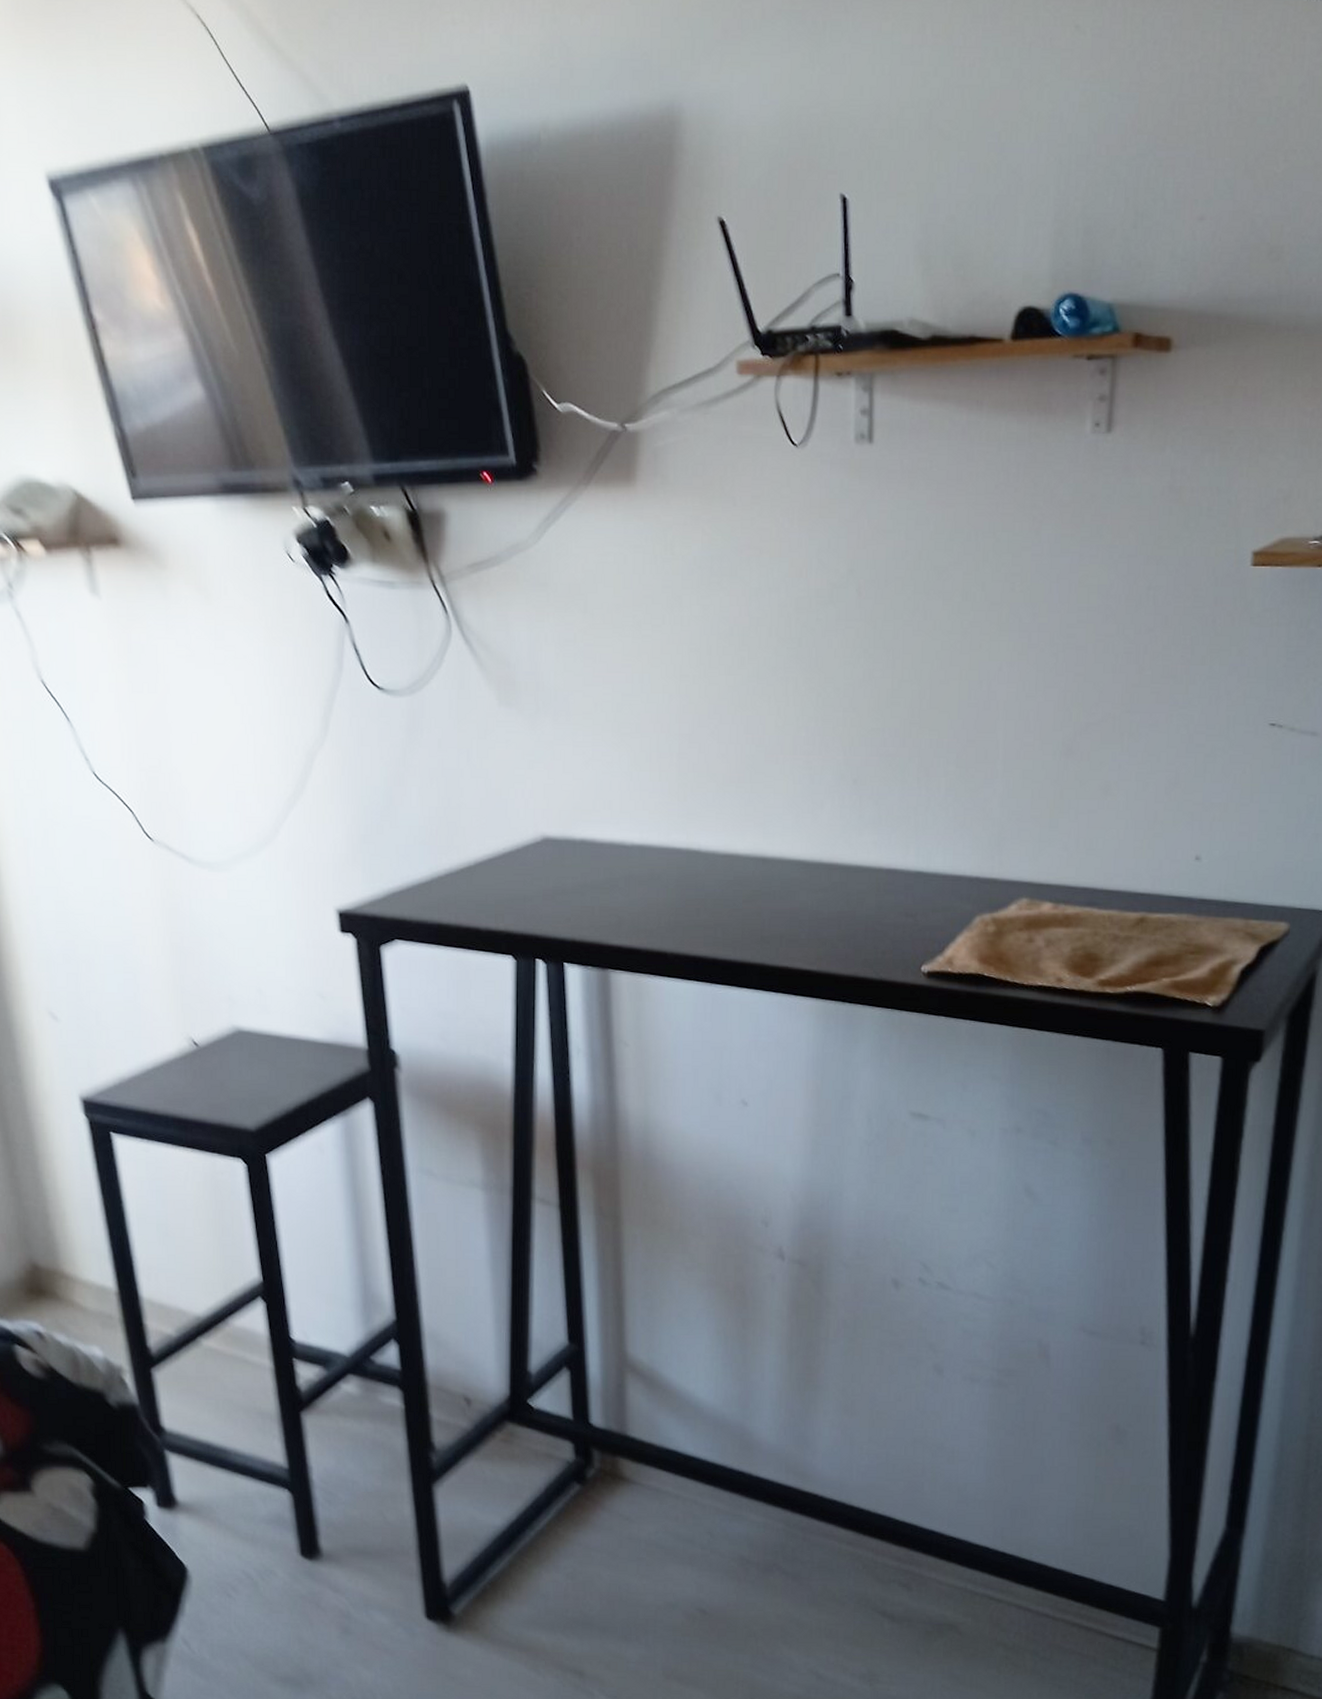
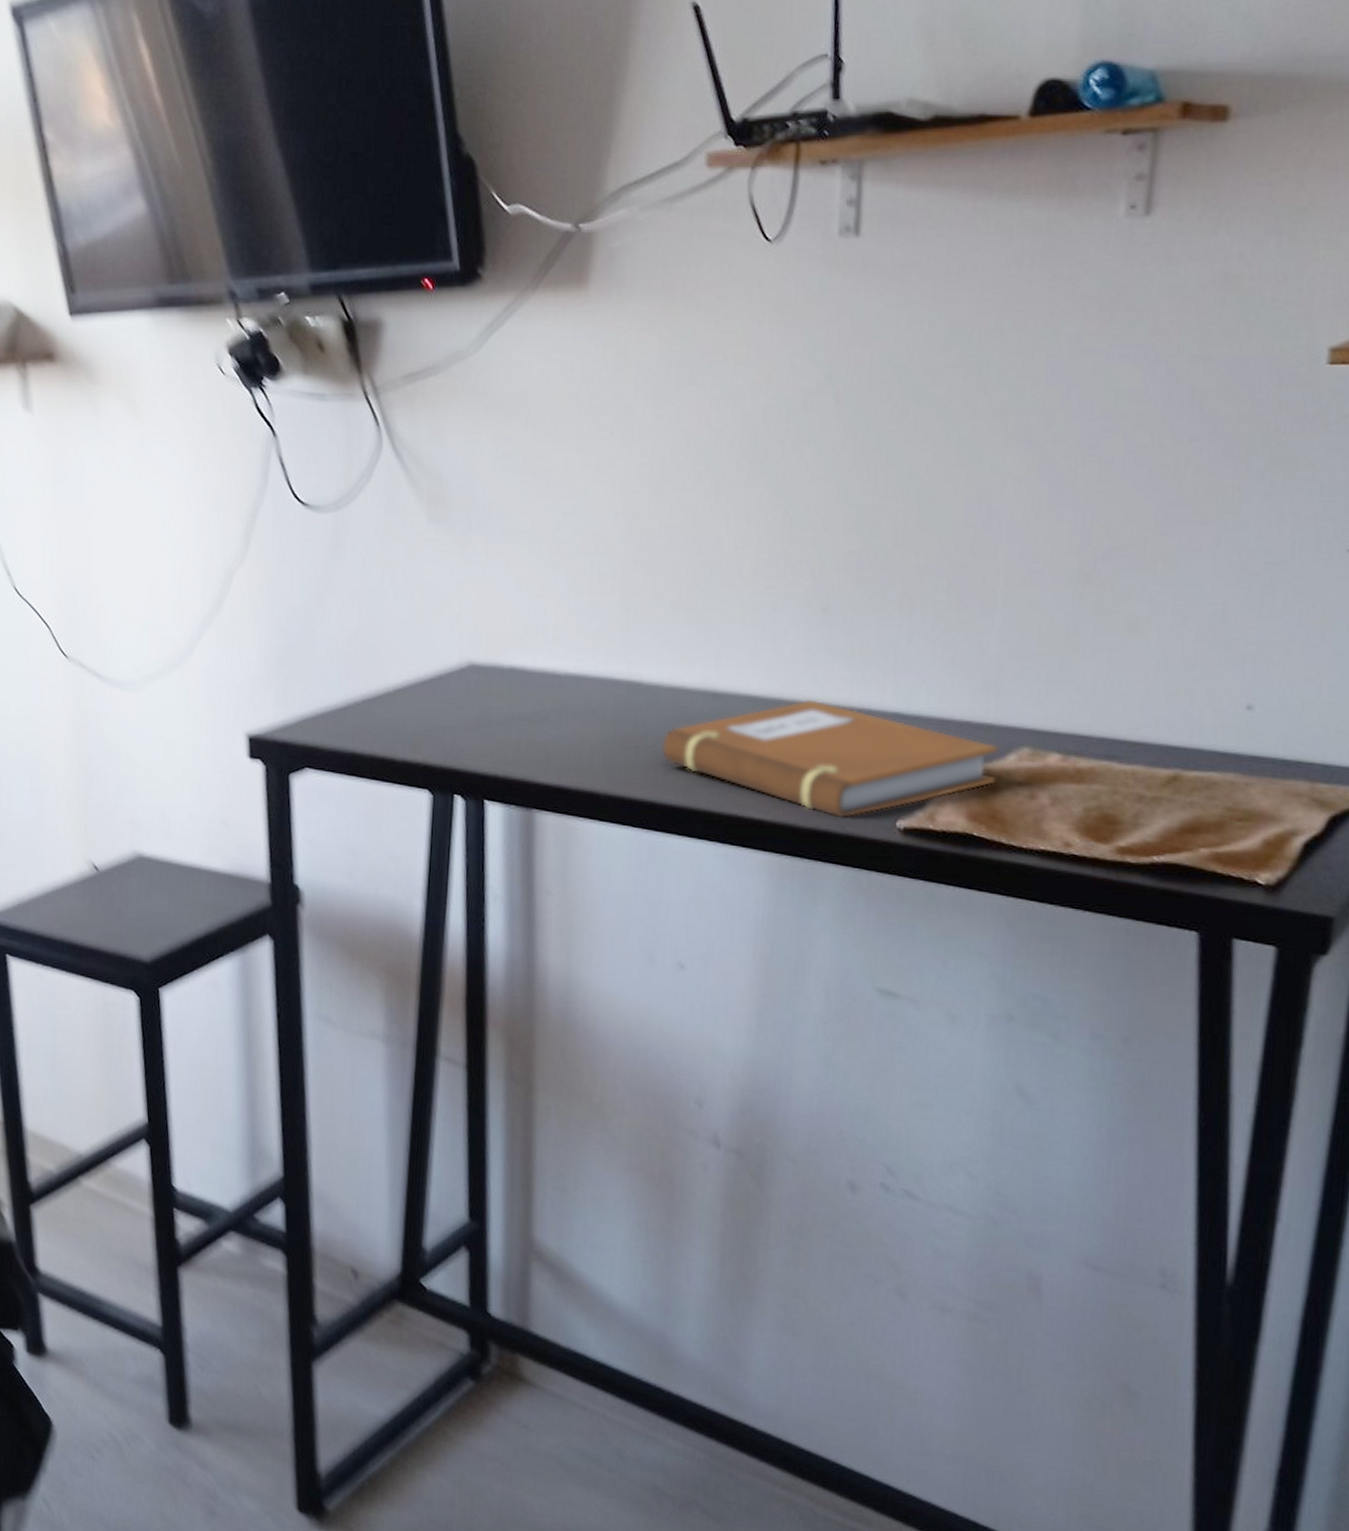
notebook: none [719,861,1002,966] -> present [661,699,998,819]

